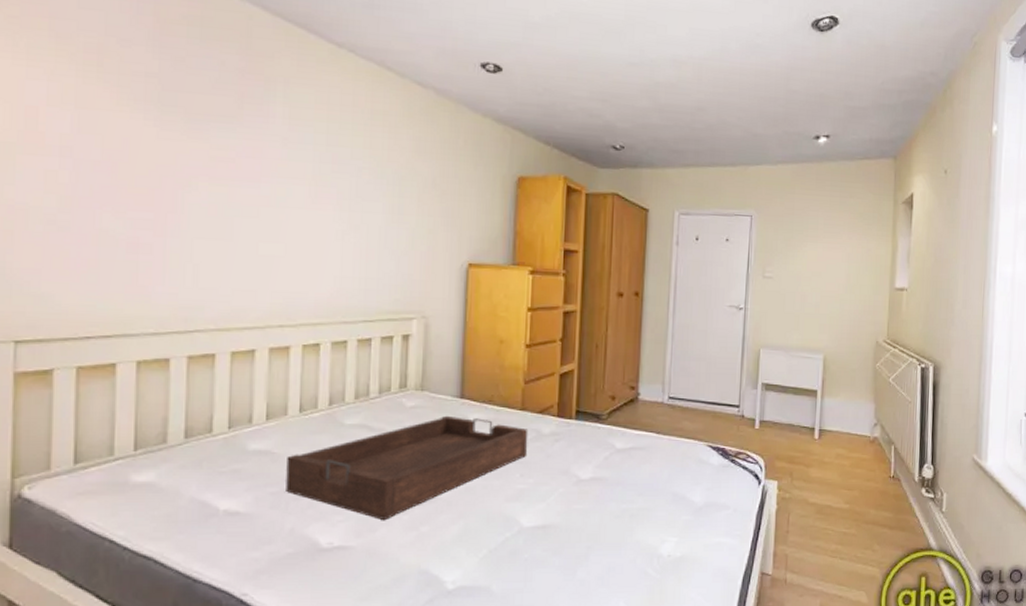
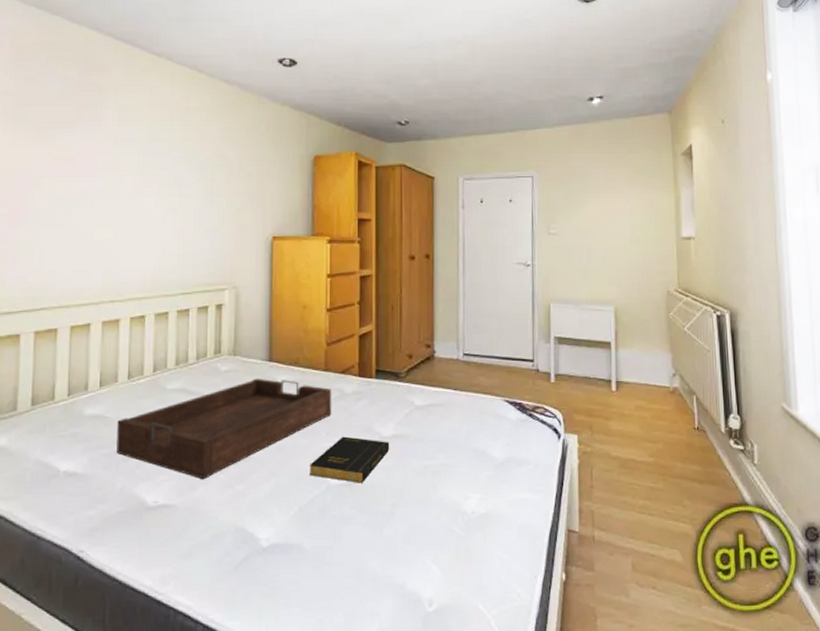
book: none [501,478,588,526] -> present [310,436,390,483]

